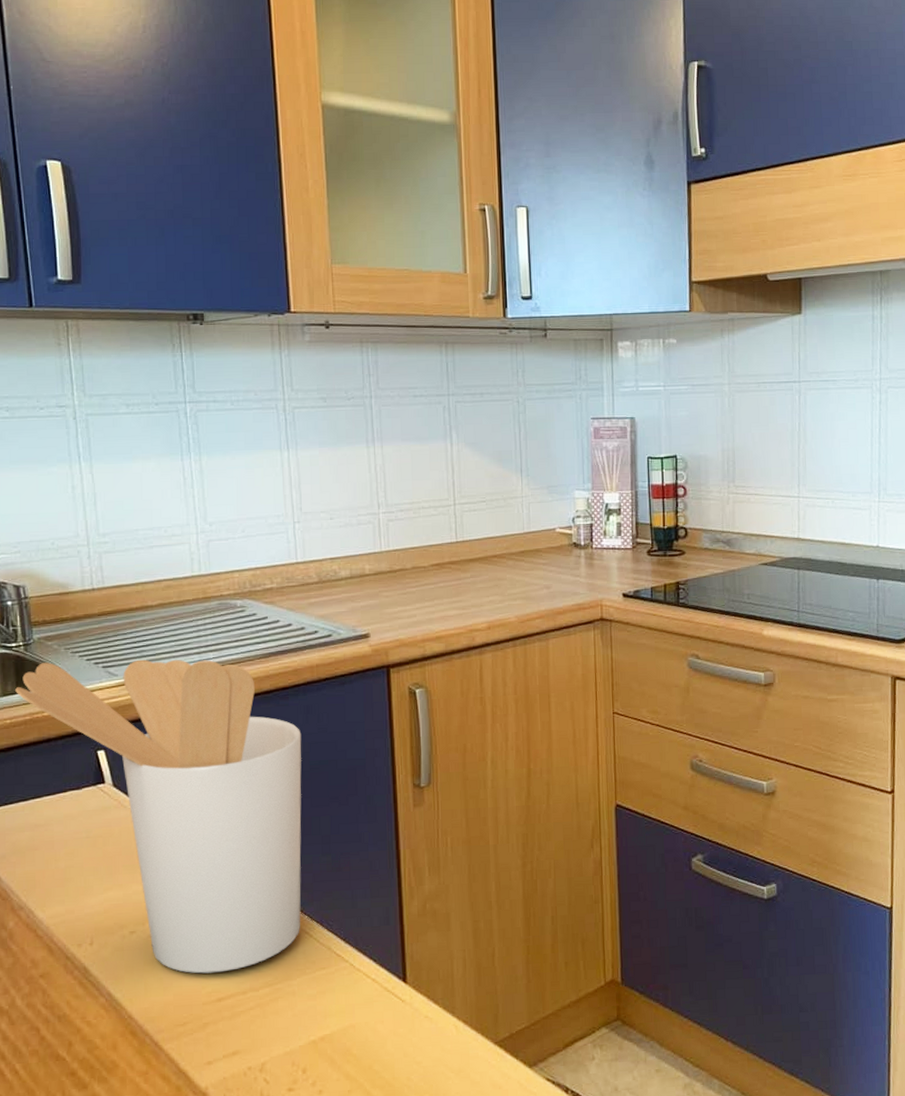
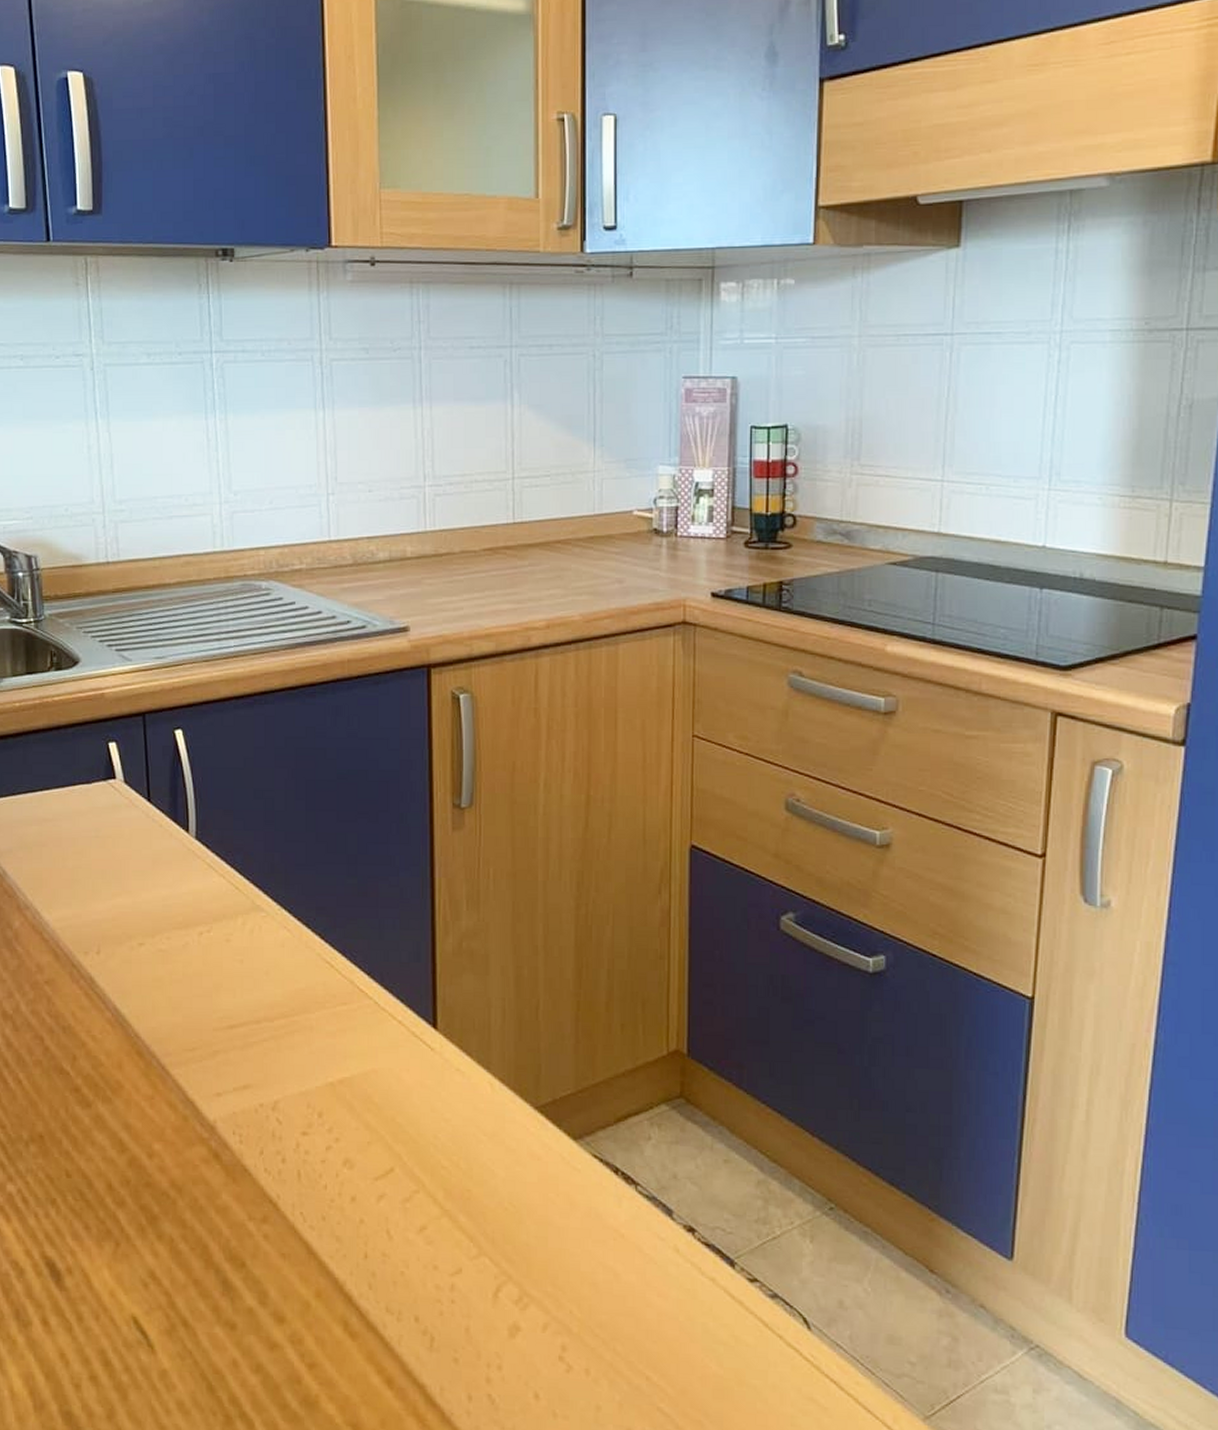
utensil holder: present [15,659,302,974] -> none [25,642,329,997]

